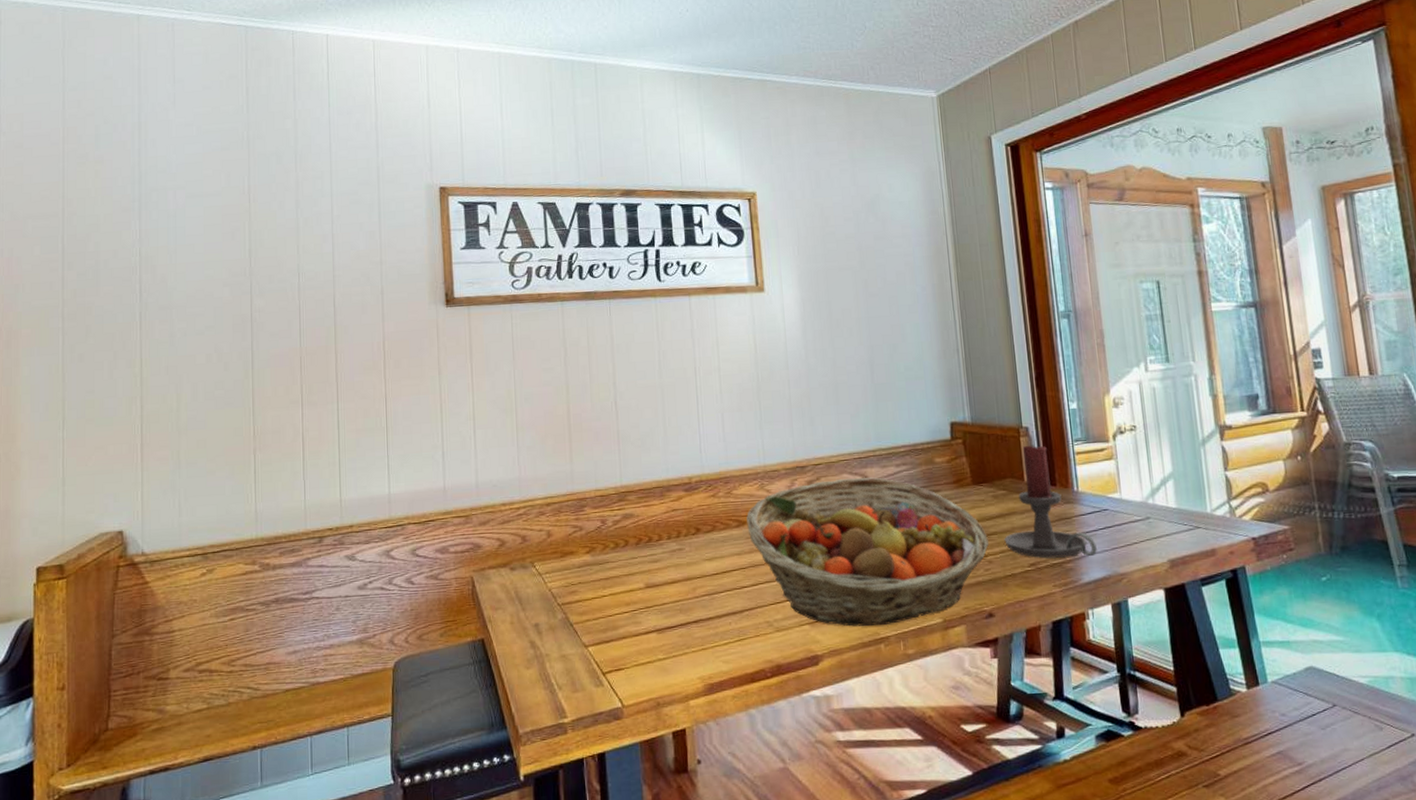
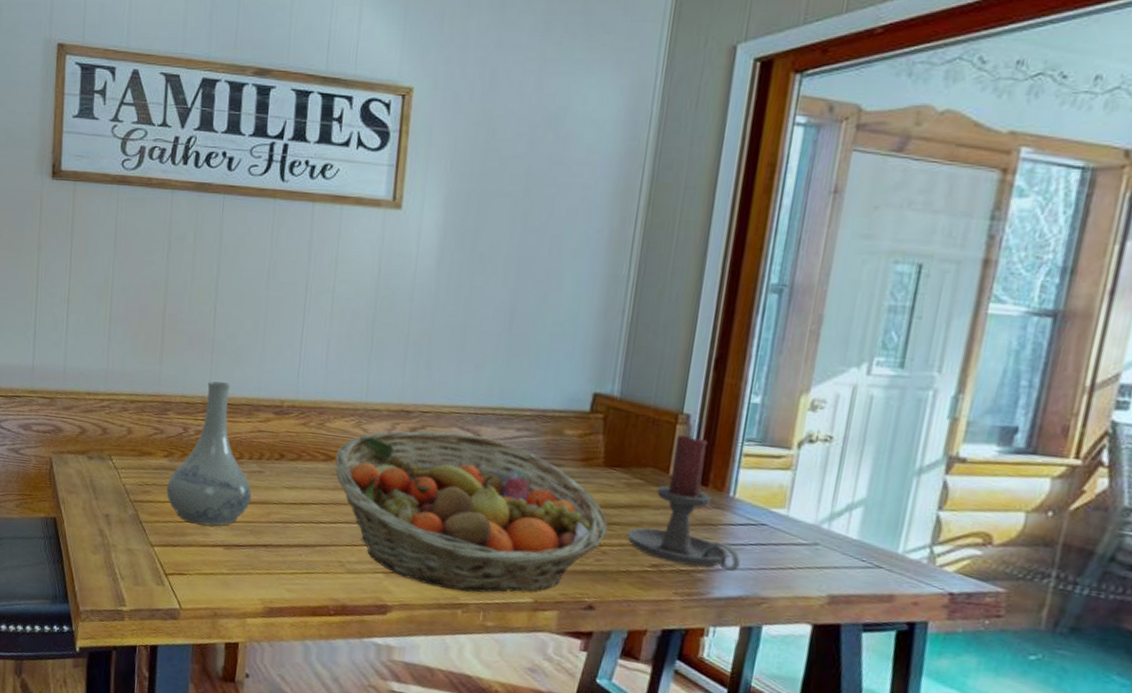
vase: none [593,470,675,615] -> present [166,381,252,526]

